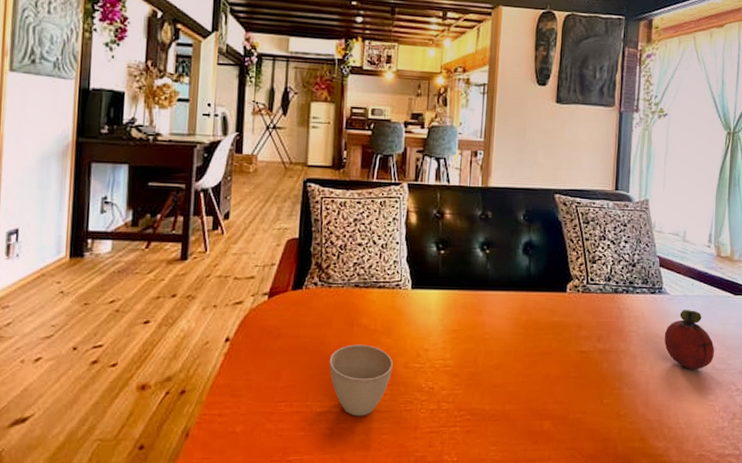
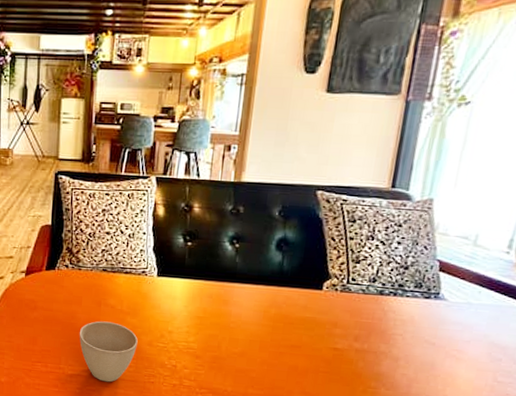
fruit: present [664,310,714,369] -> none [435,318,500,380]

